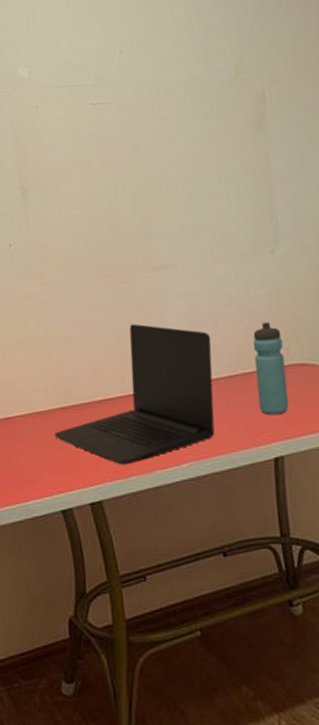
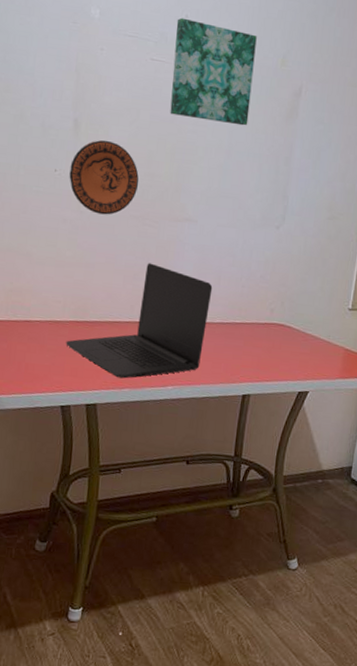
decorative plate: none [25,200,104,282] -> present [69,140,139,215]
wall art: none [111,50,212,156] -> present [170,17,257,126]
water bottle: present [252,322,290,415] -> none [240,284,270,361]

